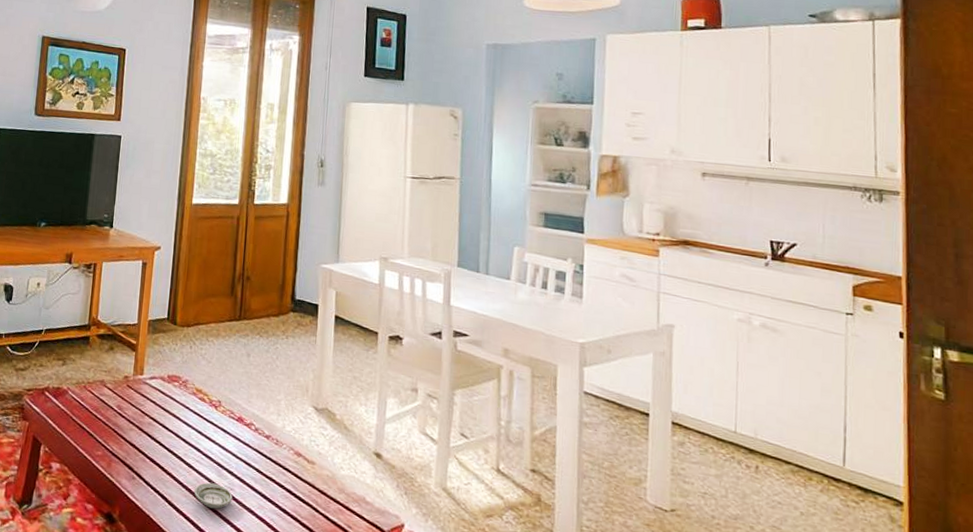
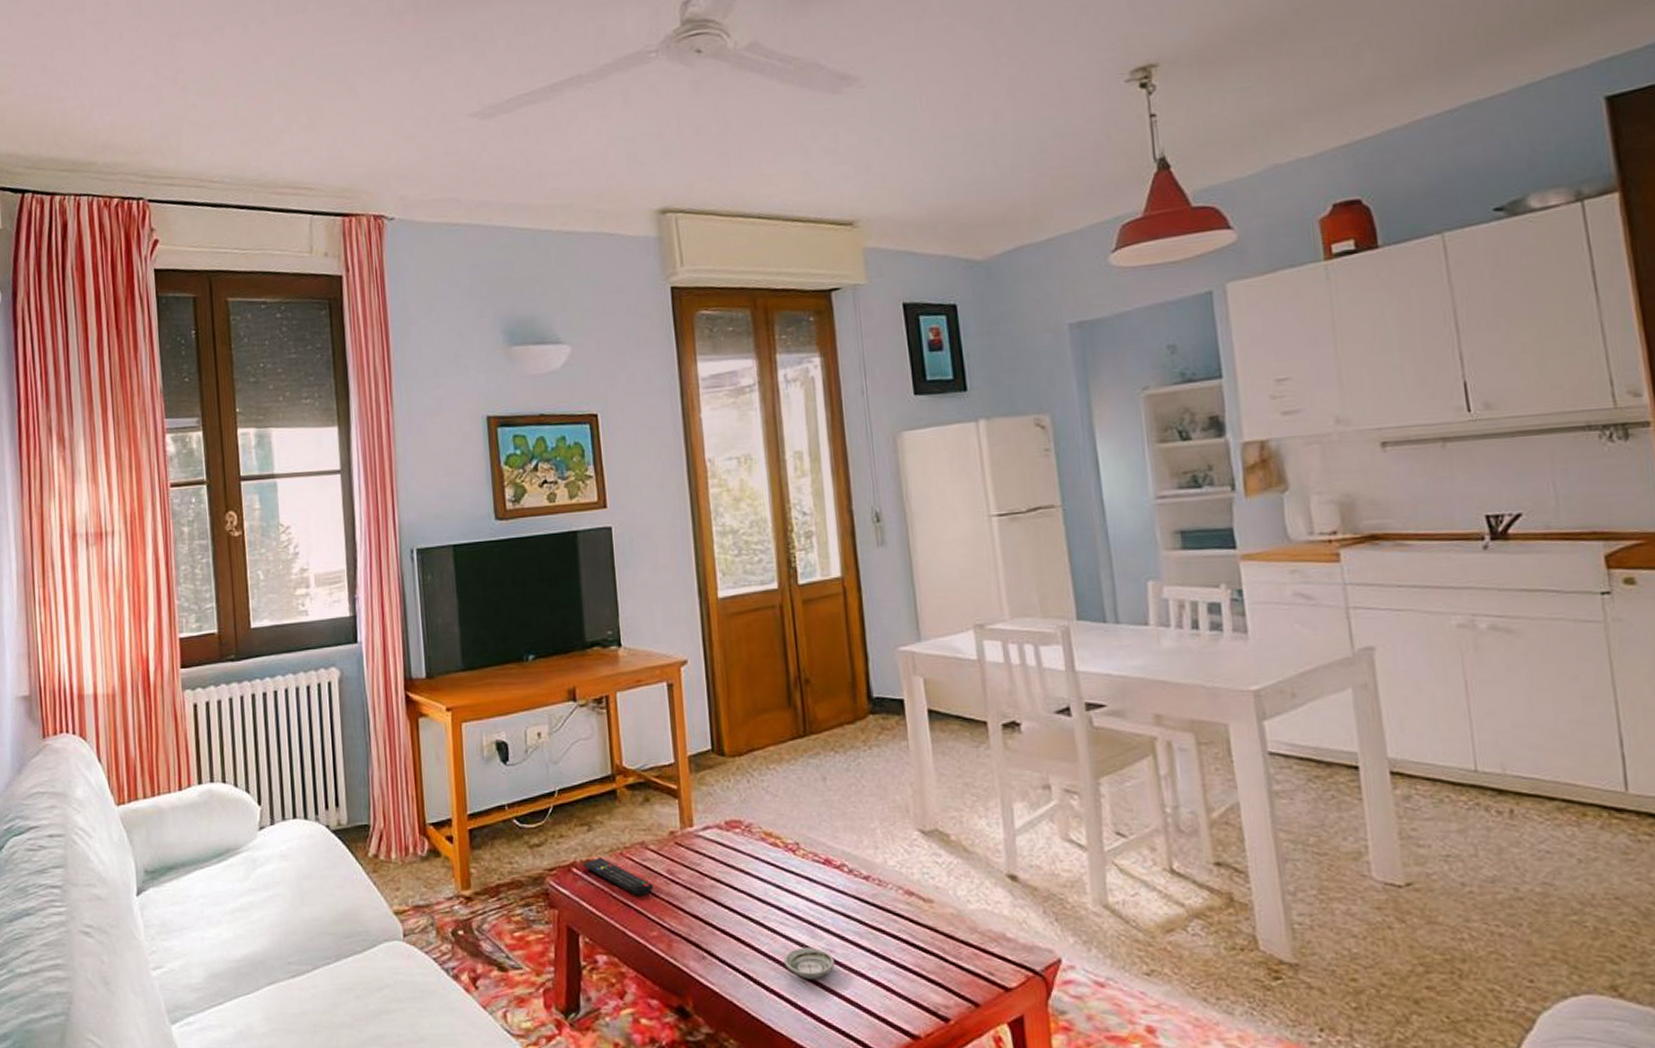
remote control: none [54,386,105,423] -> present [583,857,653,896]

